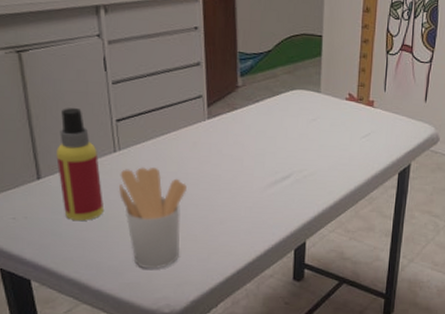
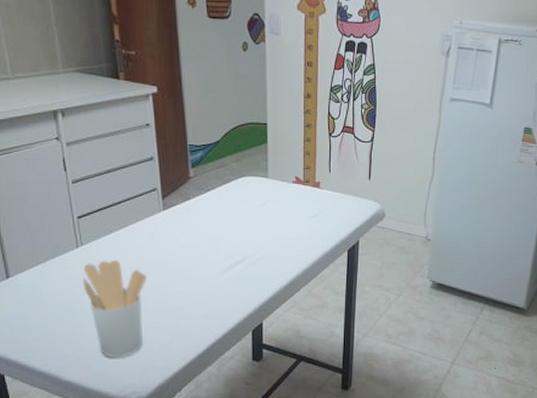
spray bottle: present [56,107,103,221] -> none [23,207,69,315]

